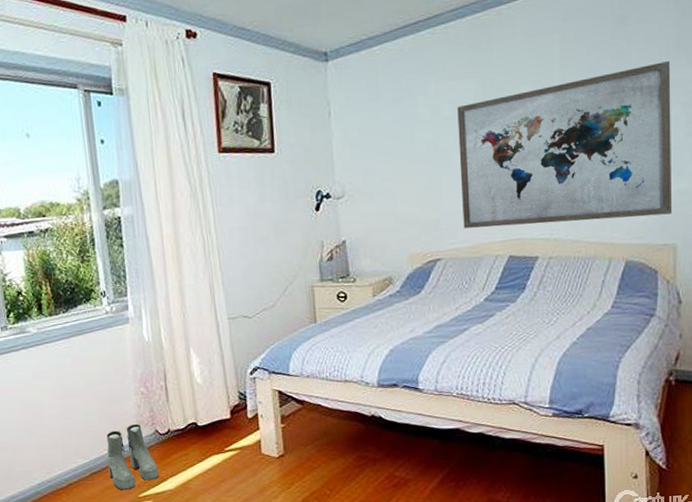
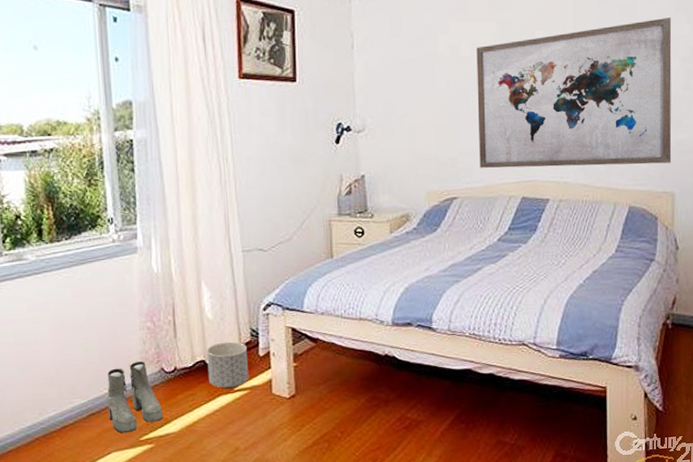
planter: none [197,404,239,449] -> present [206,341,249,389]

